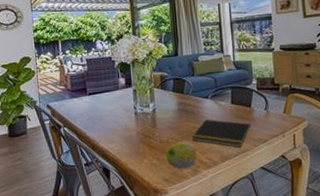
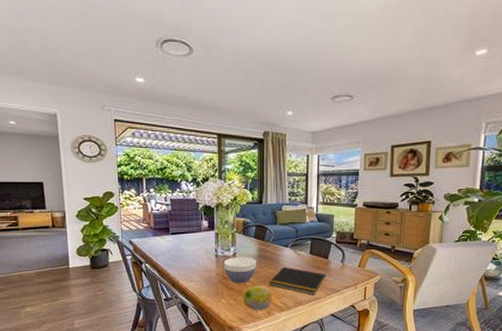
bowl: none [143,112,178,142] -> present [223,257,256,284]

